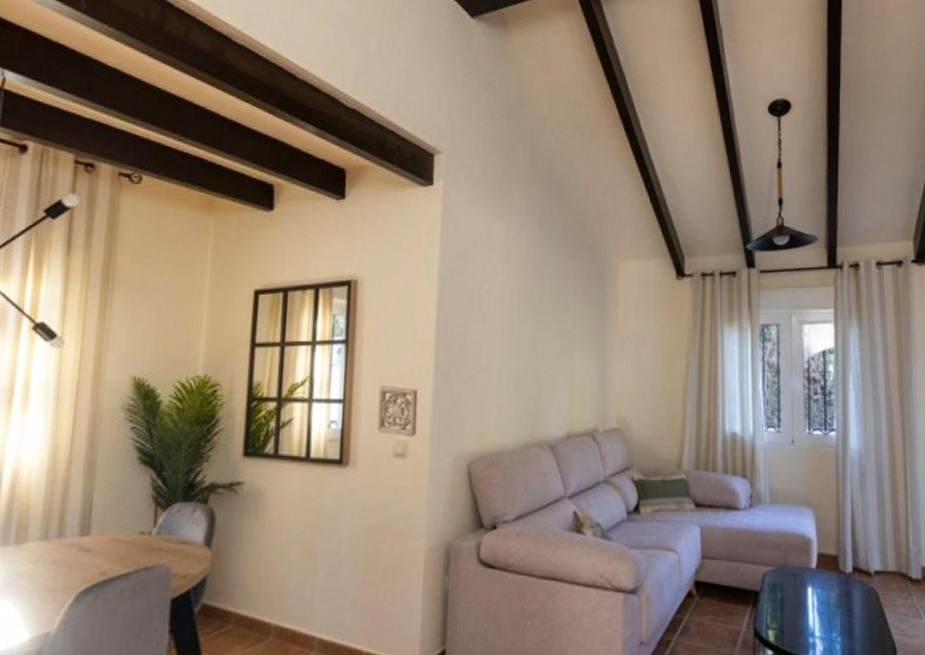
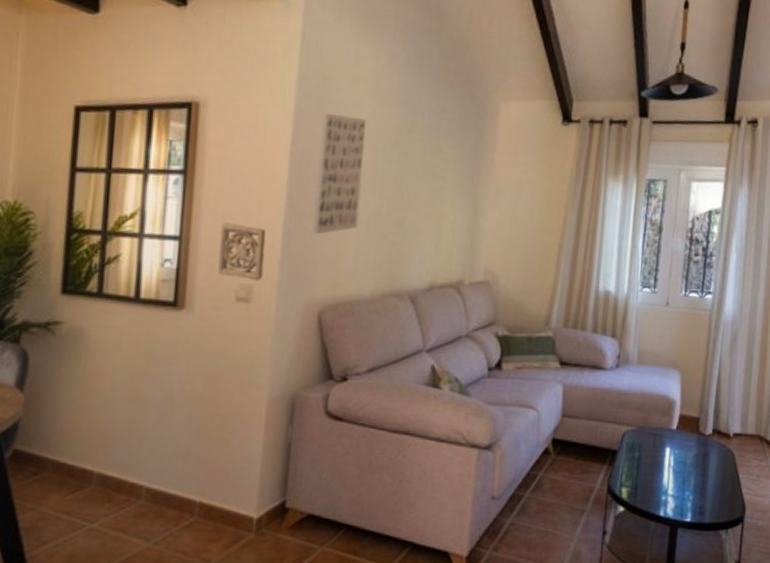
wall art: none [458,282,502,392] -> present [312,112,367,235]

